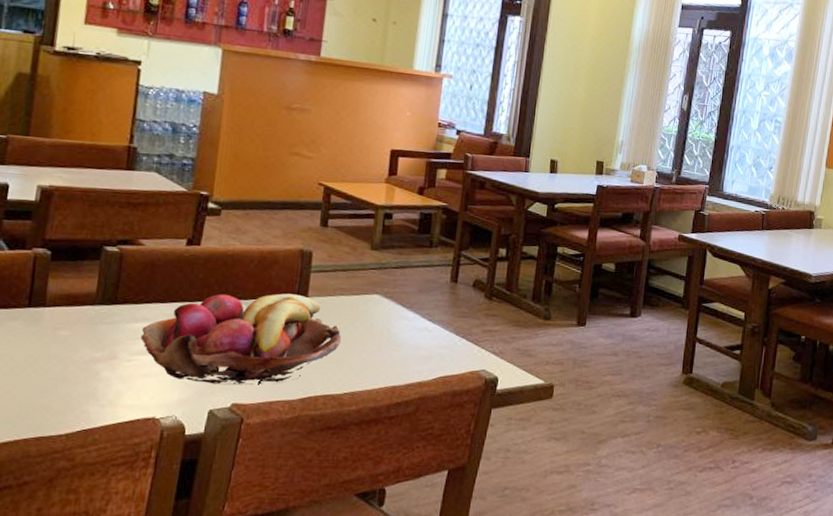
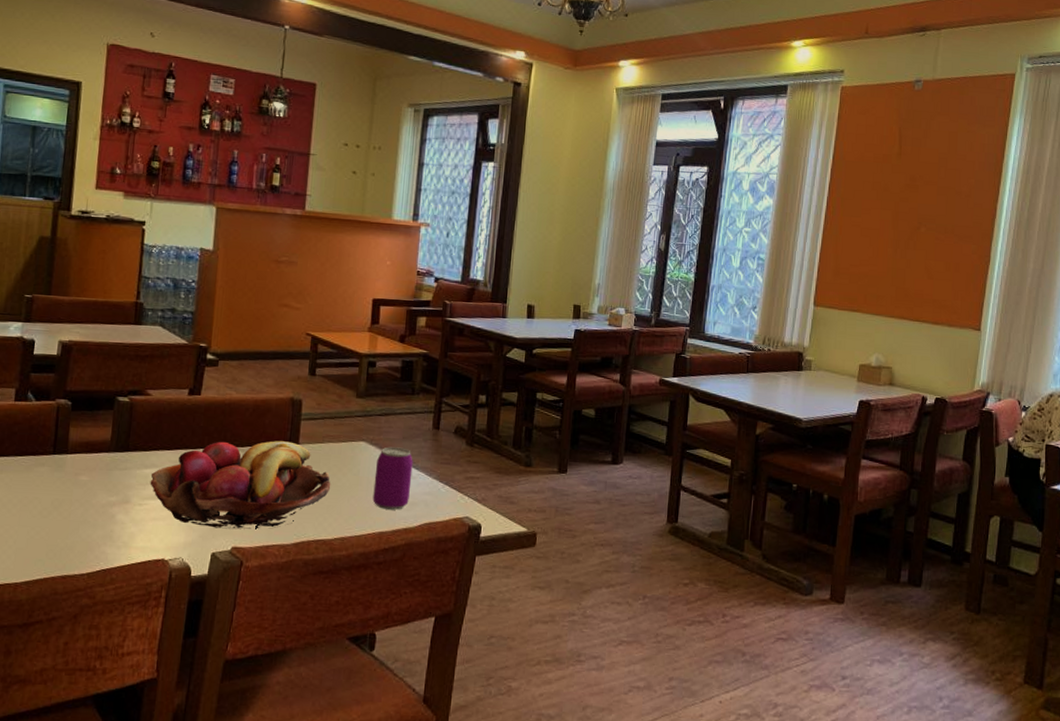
beverage can: none [386,300,430,364] -> present [373,446,413,510]

